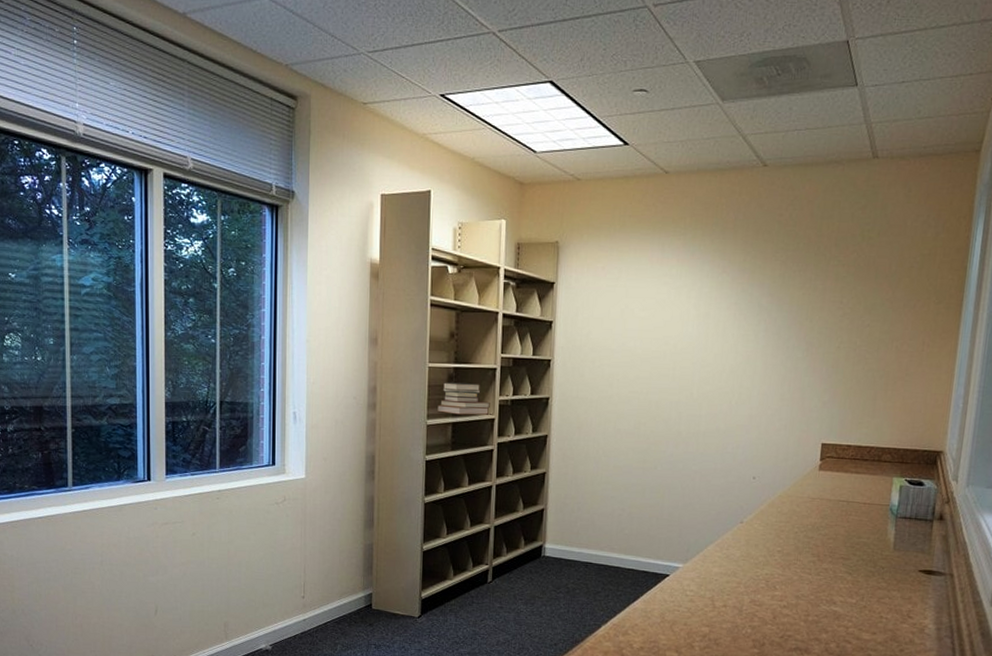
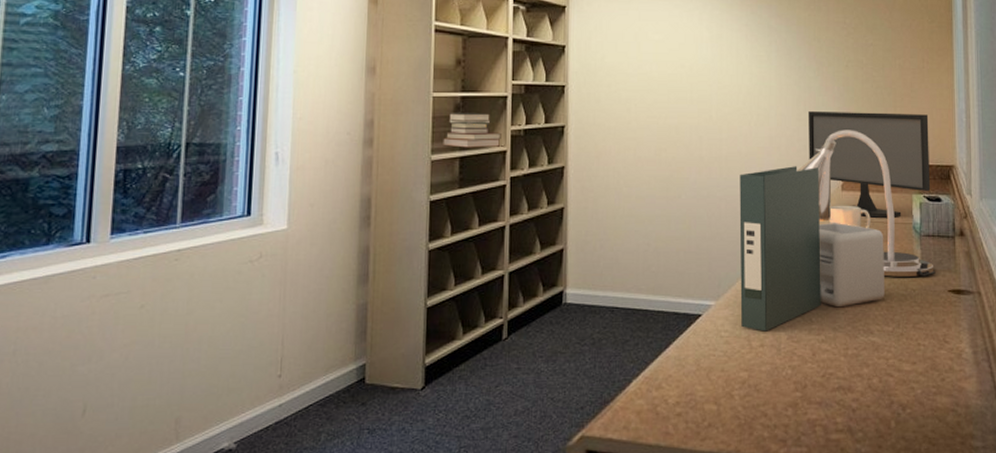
binder: none [706,444,798,594] -> present [739,166,821,332]
table lamp: none [774,411,908,557] -> present [796,130,936,278]
desk organizer: none [785,500,858,578] -> present [819,223,885,308]
computer monitor: none [788,392,922,499] -> present [809,111,931,218]
mug: none [803,483,846,508] -> present [829,205,871,229]

